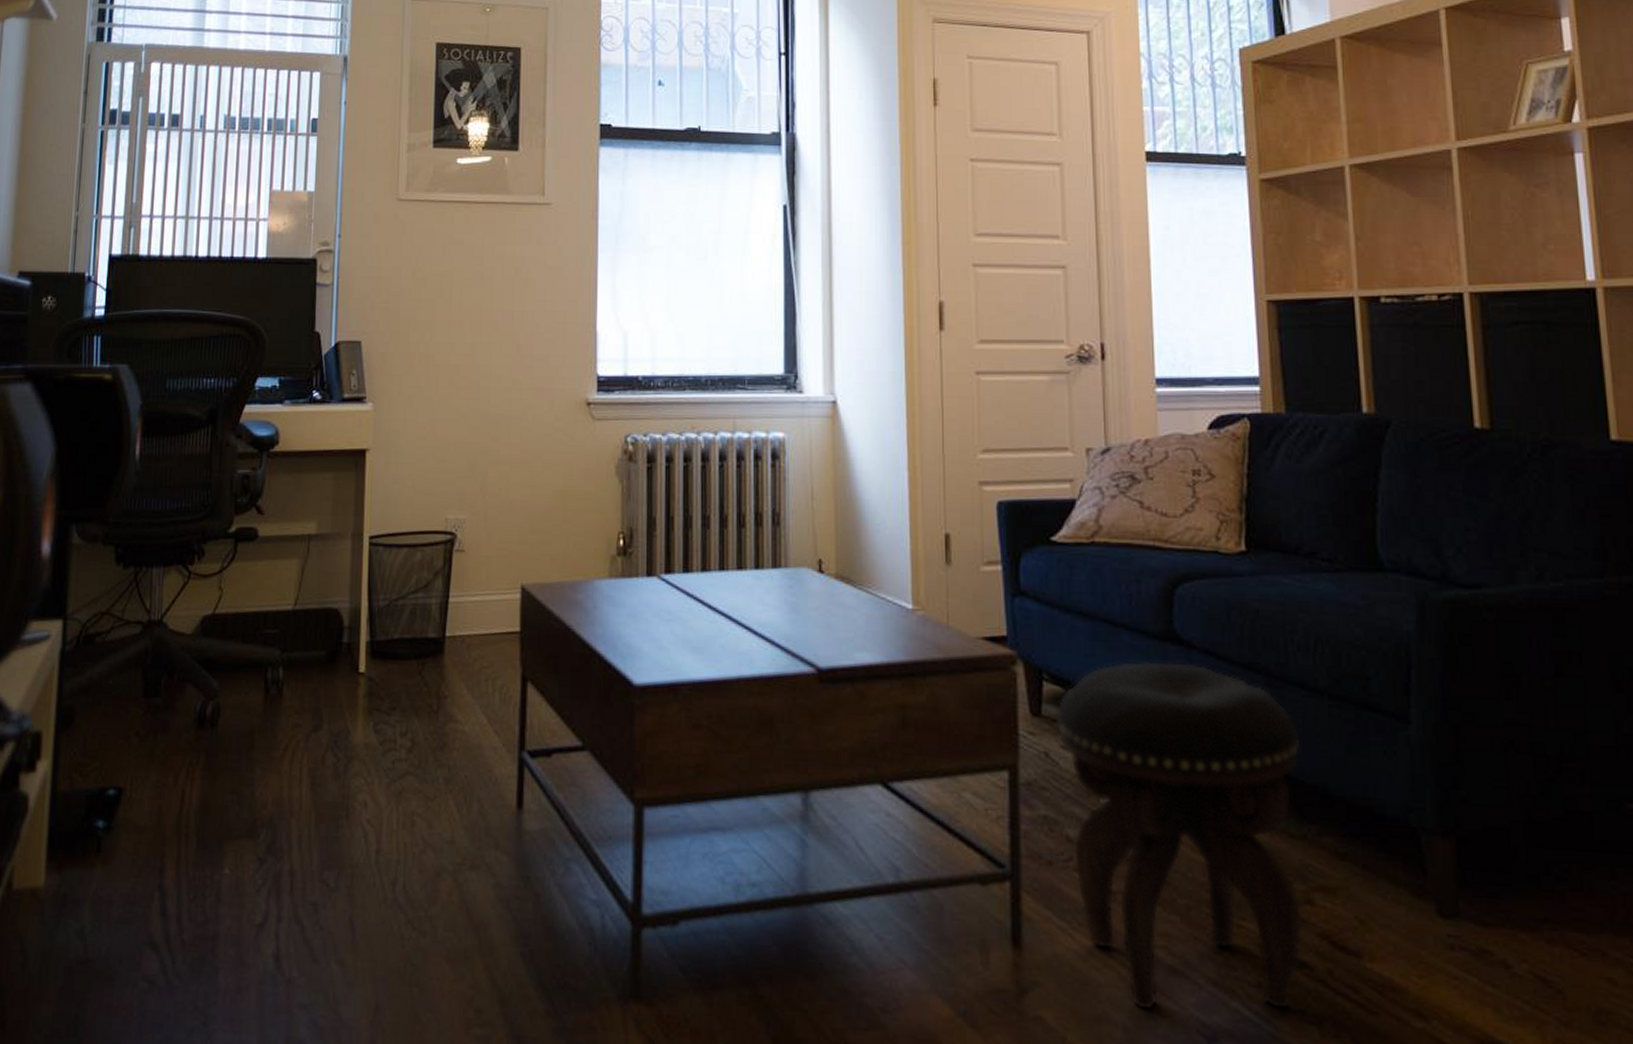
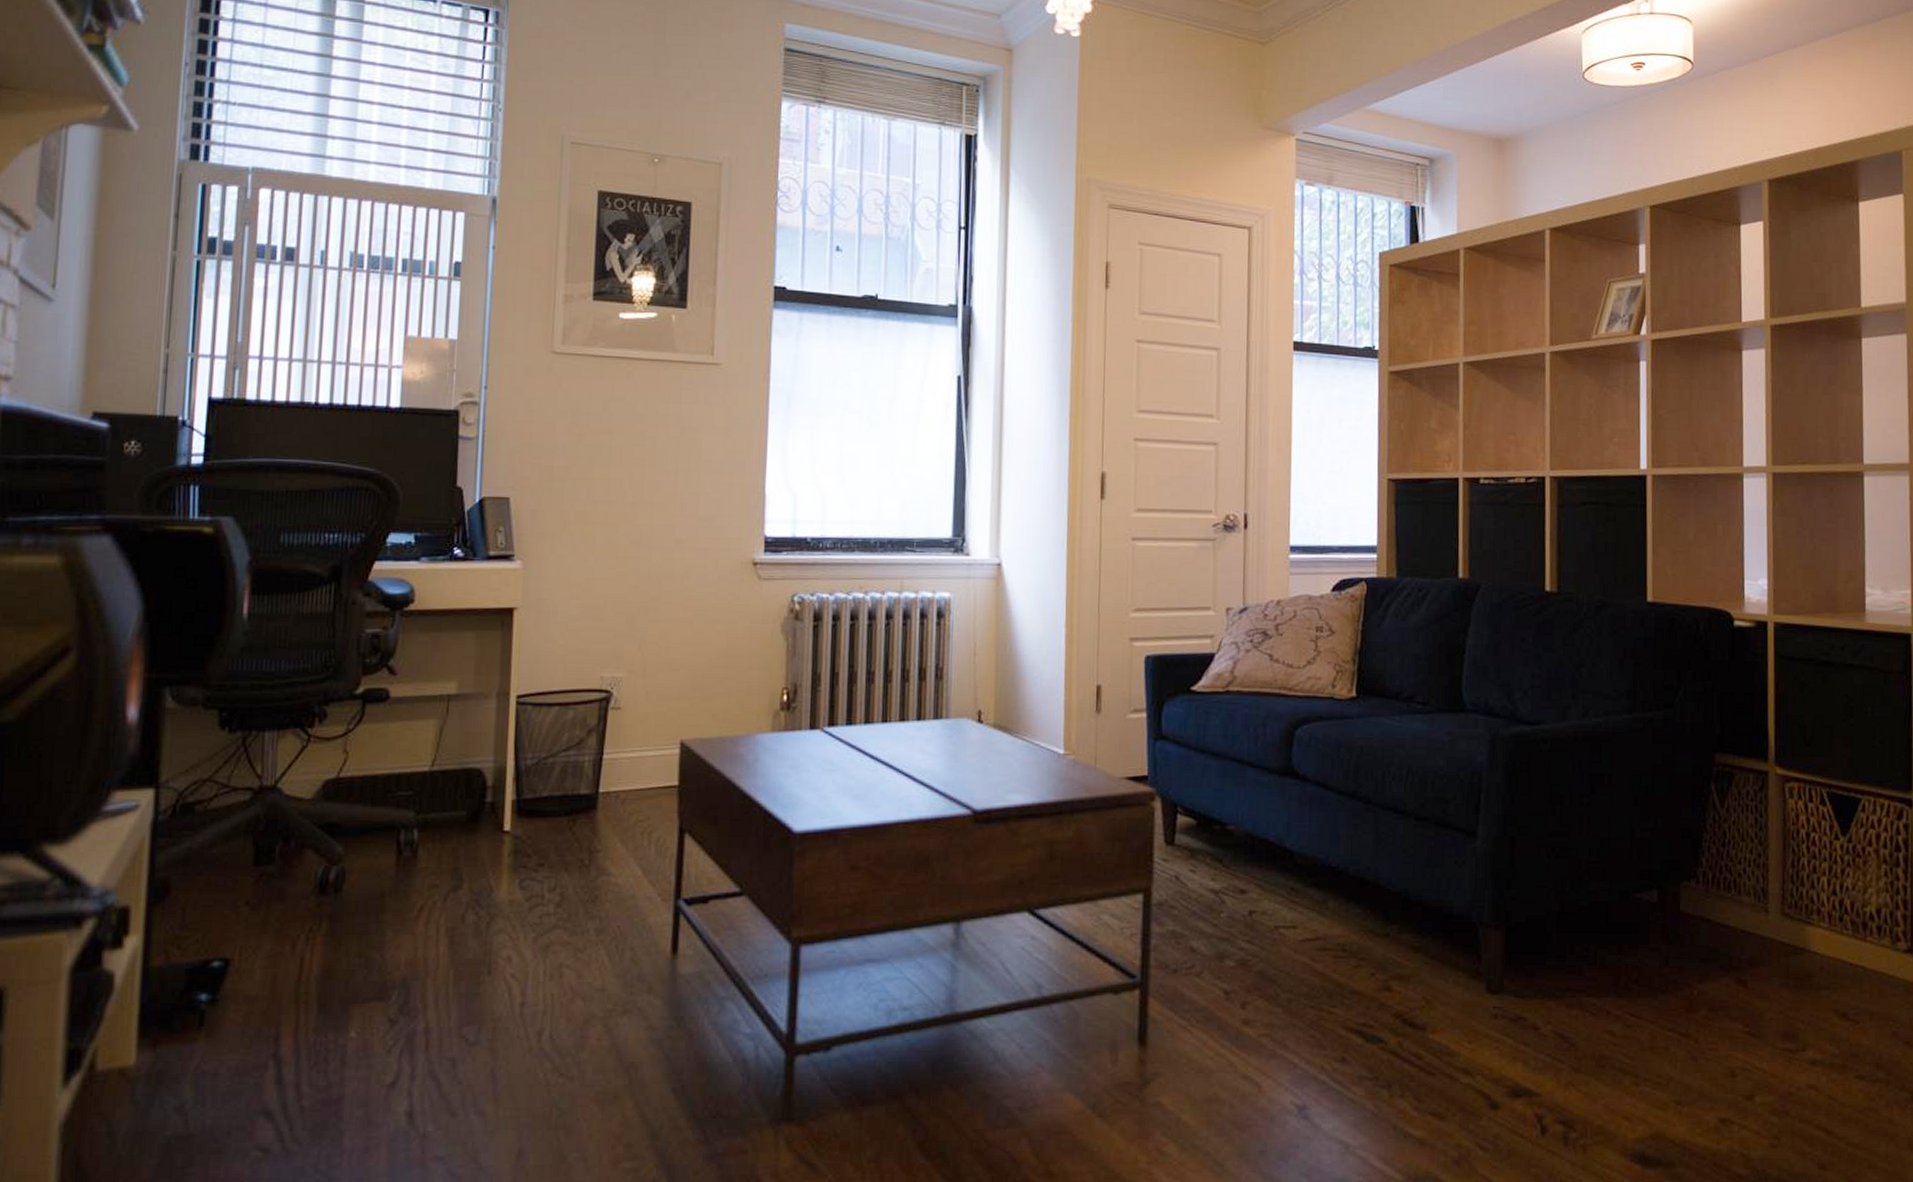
footstool: present [1056,660,1303,1011] -> none [1186,792,1390,1090]

